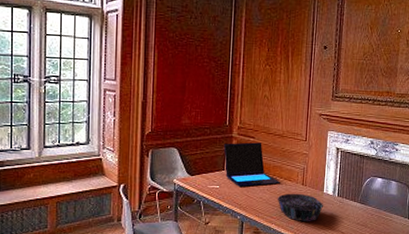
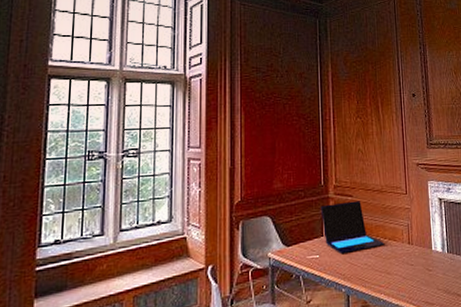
decorative bowl: present [277,193,324,222] -> none [383,254,435,288]

